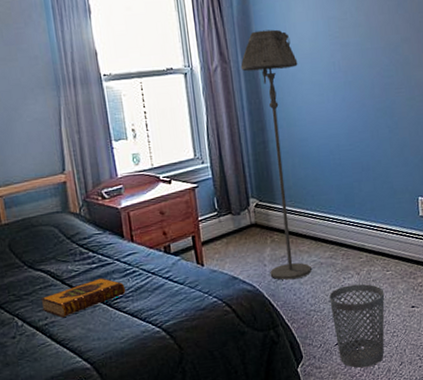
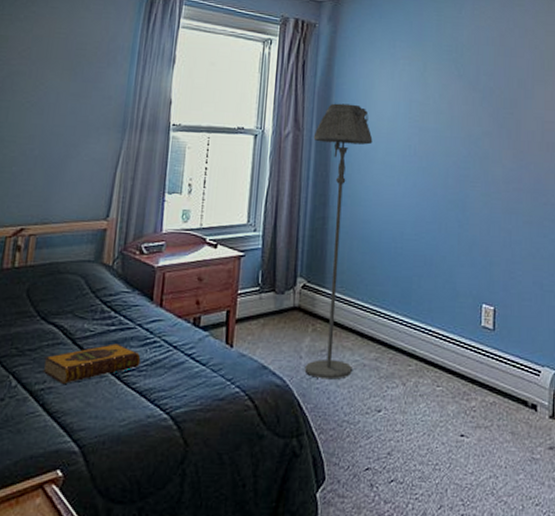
wastebasket: present [329,283,385,368] -> none [366,396,431,504]

